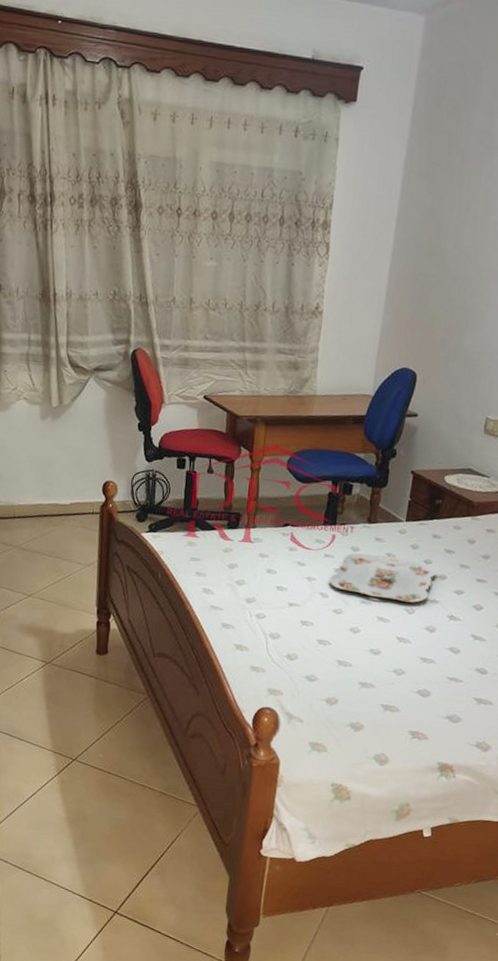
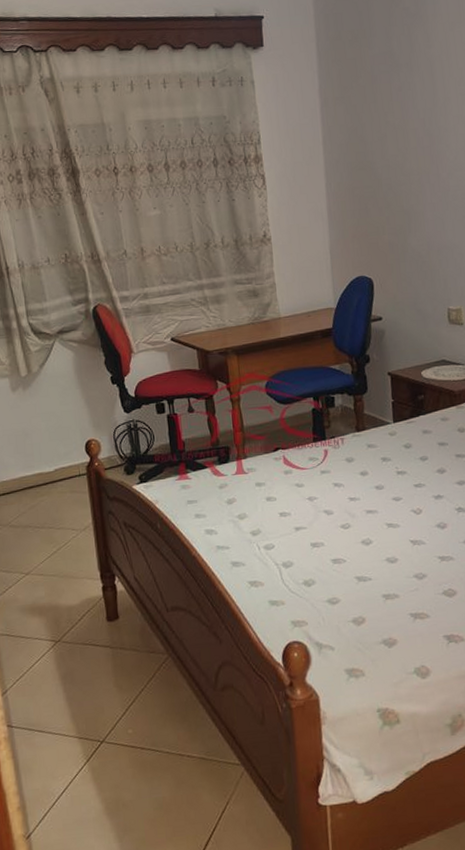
serving tray: present [329,553,437,603] -> none [330,460,435,505]

